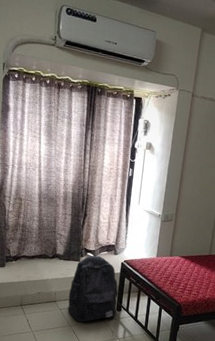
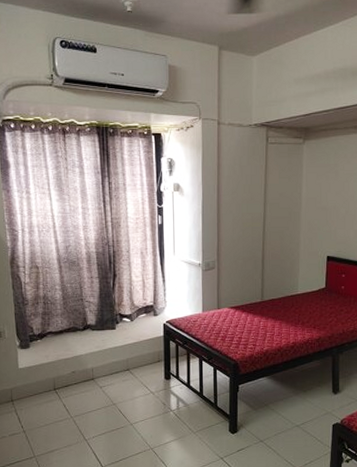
backpack: present [68,255,118,323] -> none [108,320,166,398]

